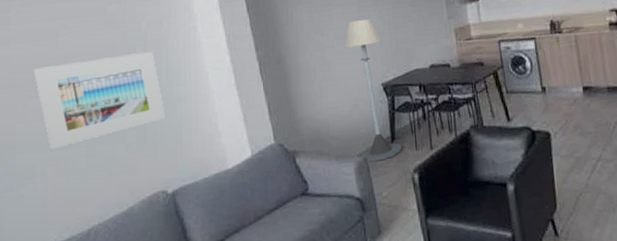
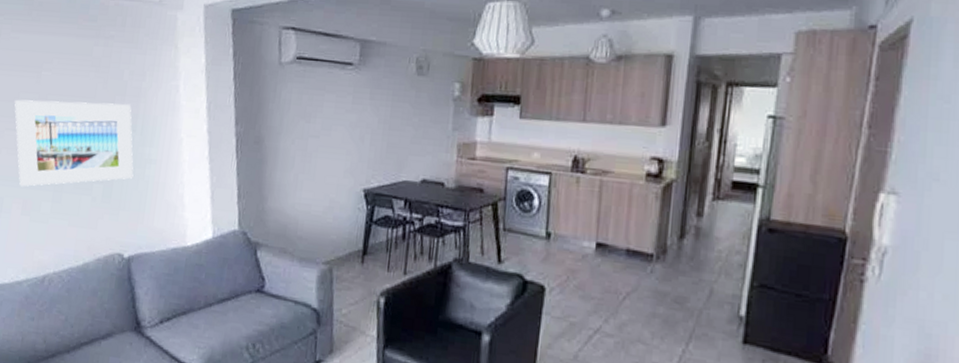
floor lamp: present [343,18,403,162] -> none [324,112,373,275]

